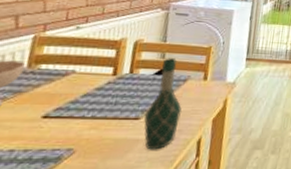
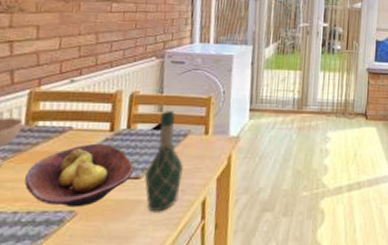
fruit bowl: none [23,86,135,146] -> present [24,143,135,208]

